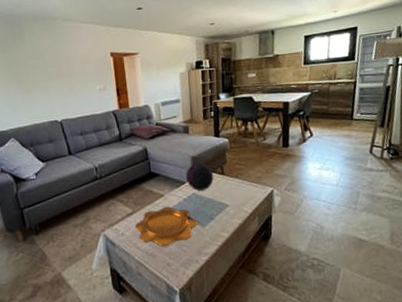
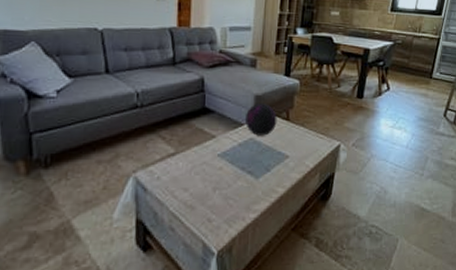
decorative bowl: present [135,206,198,247] -> none [175,150,251,198]

